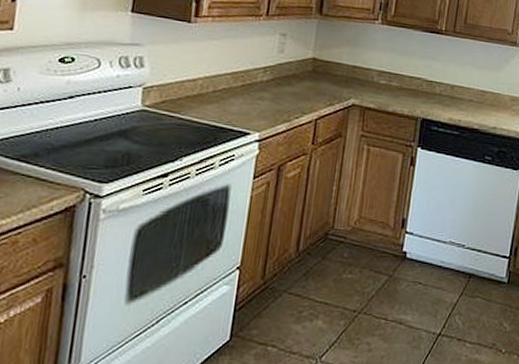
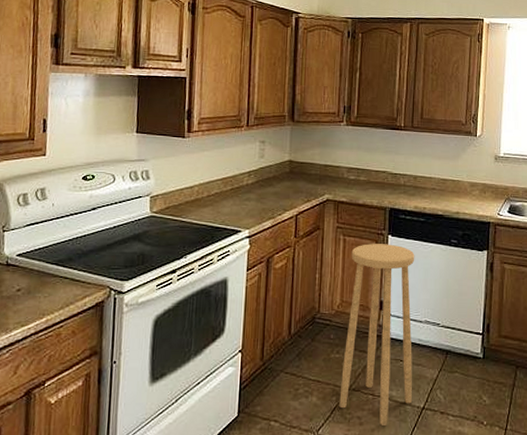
stool: none [347,155,445,352] -> present [339,244,415,425]

